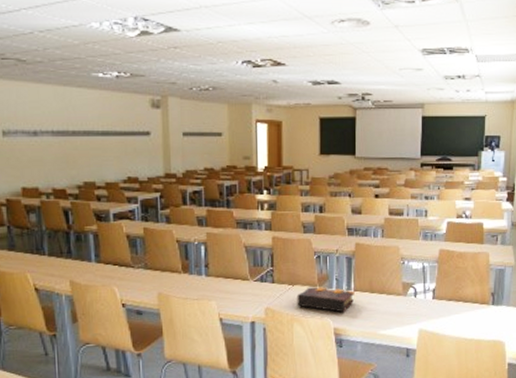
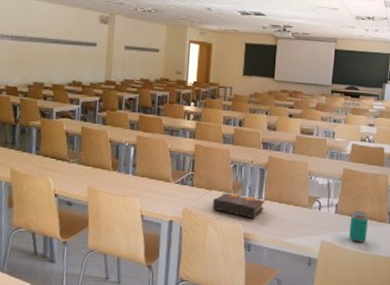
beverage can: none [449,294,469,328] -> present [349,211,368,243]

